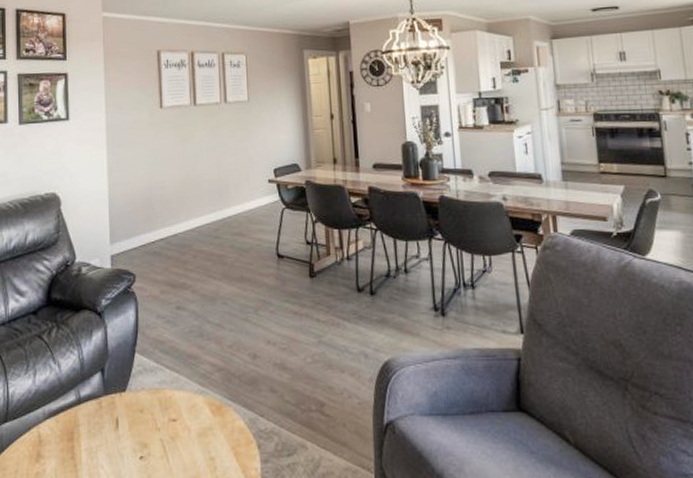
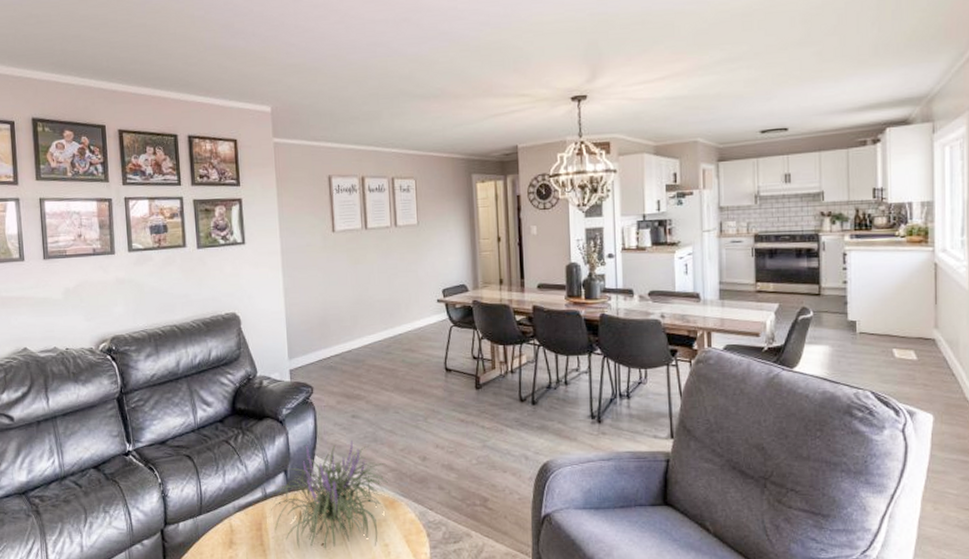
plant: none [82,335,215,465] -> present [269,440,388,550]

